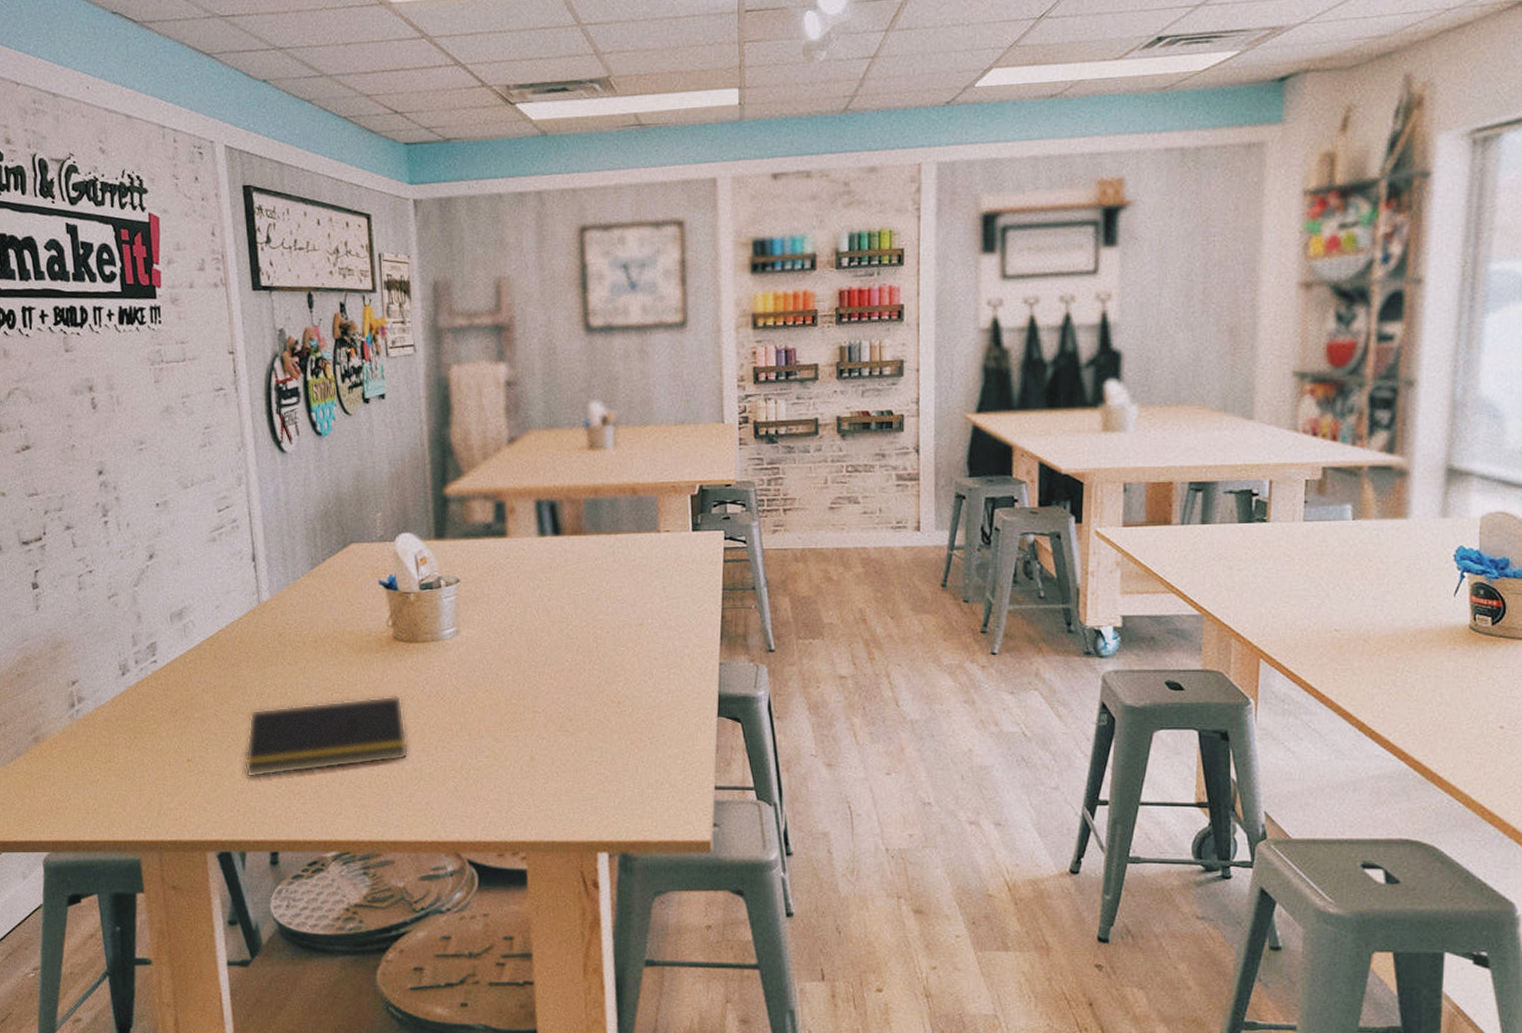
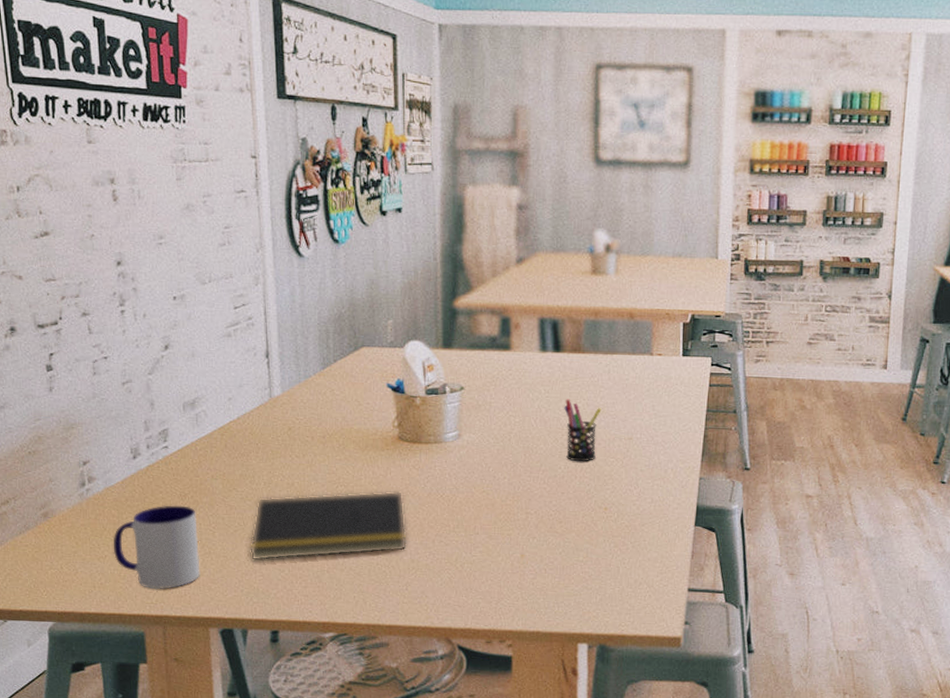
mug: none [105,722,195,813] -> present [113,505,200,590]
pen holder: none [567,585,608,653] -> present [564,399,602,462]

